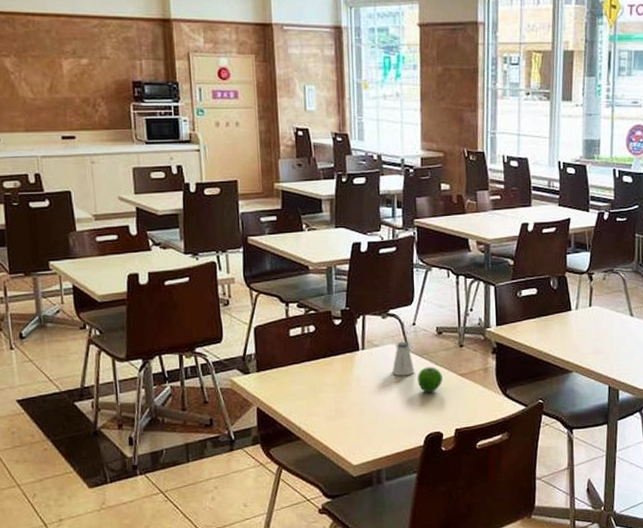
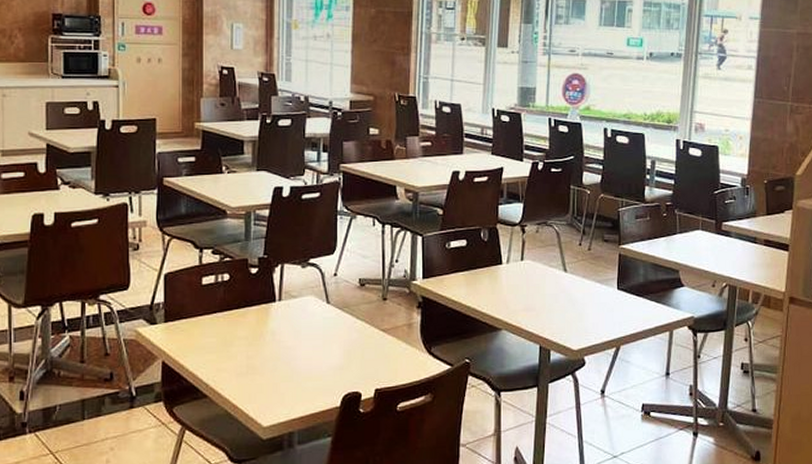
saltshaker: present [392,341,415,377] -> none [310,293,334,331]
apple: present [418,367,443,393] -> none [337,321,364,349]

